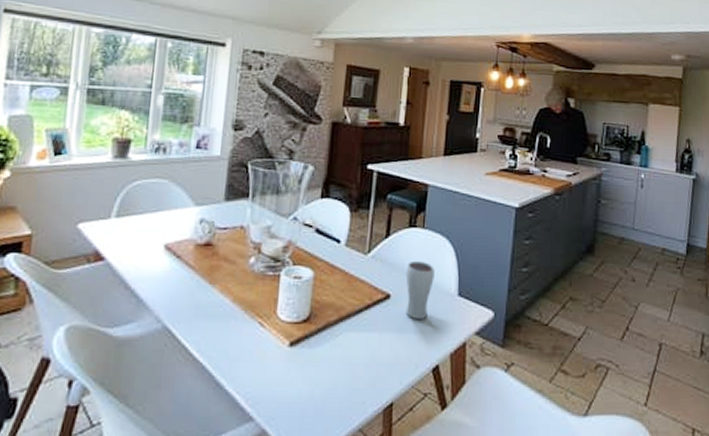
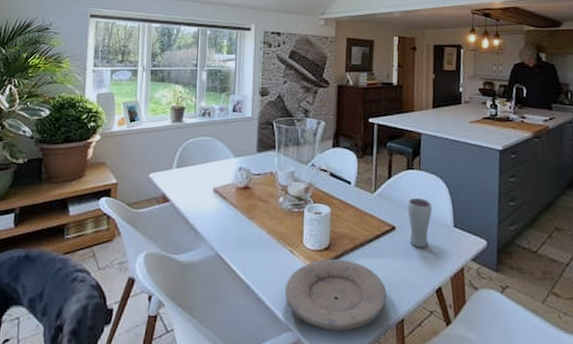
plate: none [249,334,375,419] -> present [284,259,387,331]

